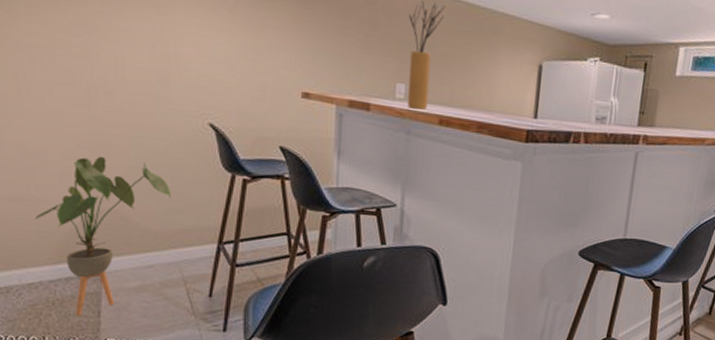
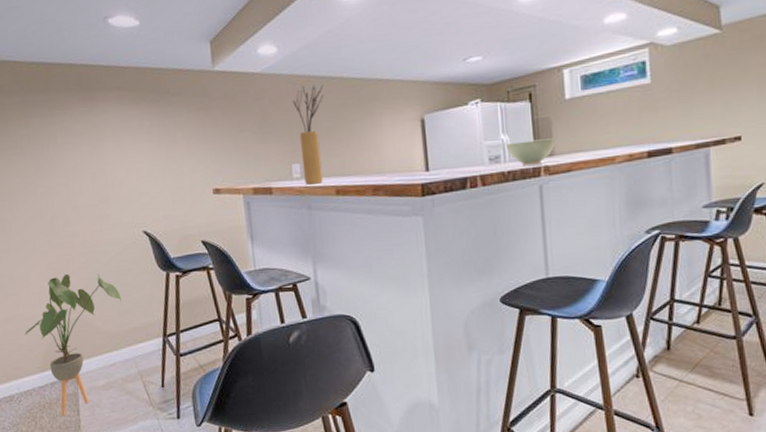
bowl: none [613,107,659,133] -> present [505,138,555,166]

